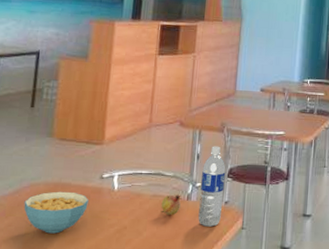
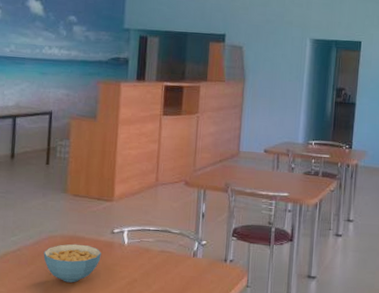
fruit: present [160,193,182,215] -> none [168,250,188,271]
water bottle: present [198,146,226,227] -> none [204,205,231,284]

